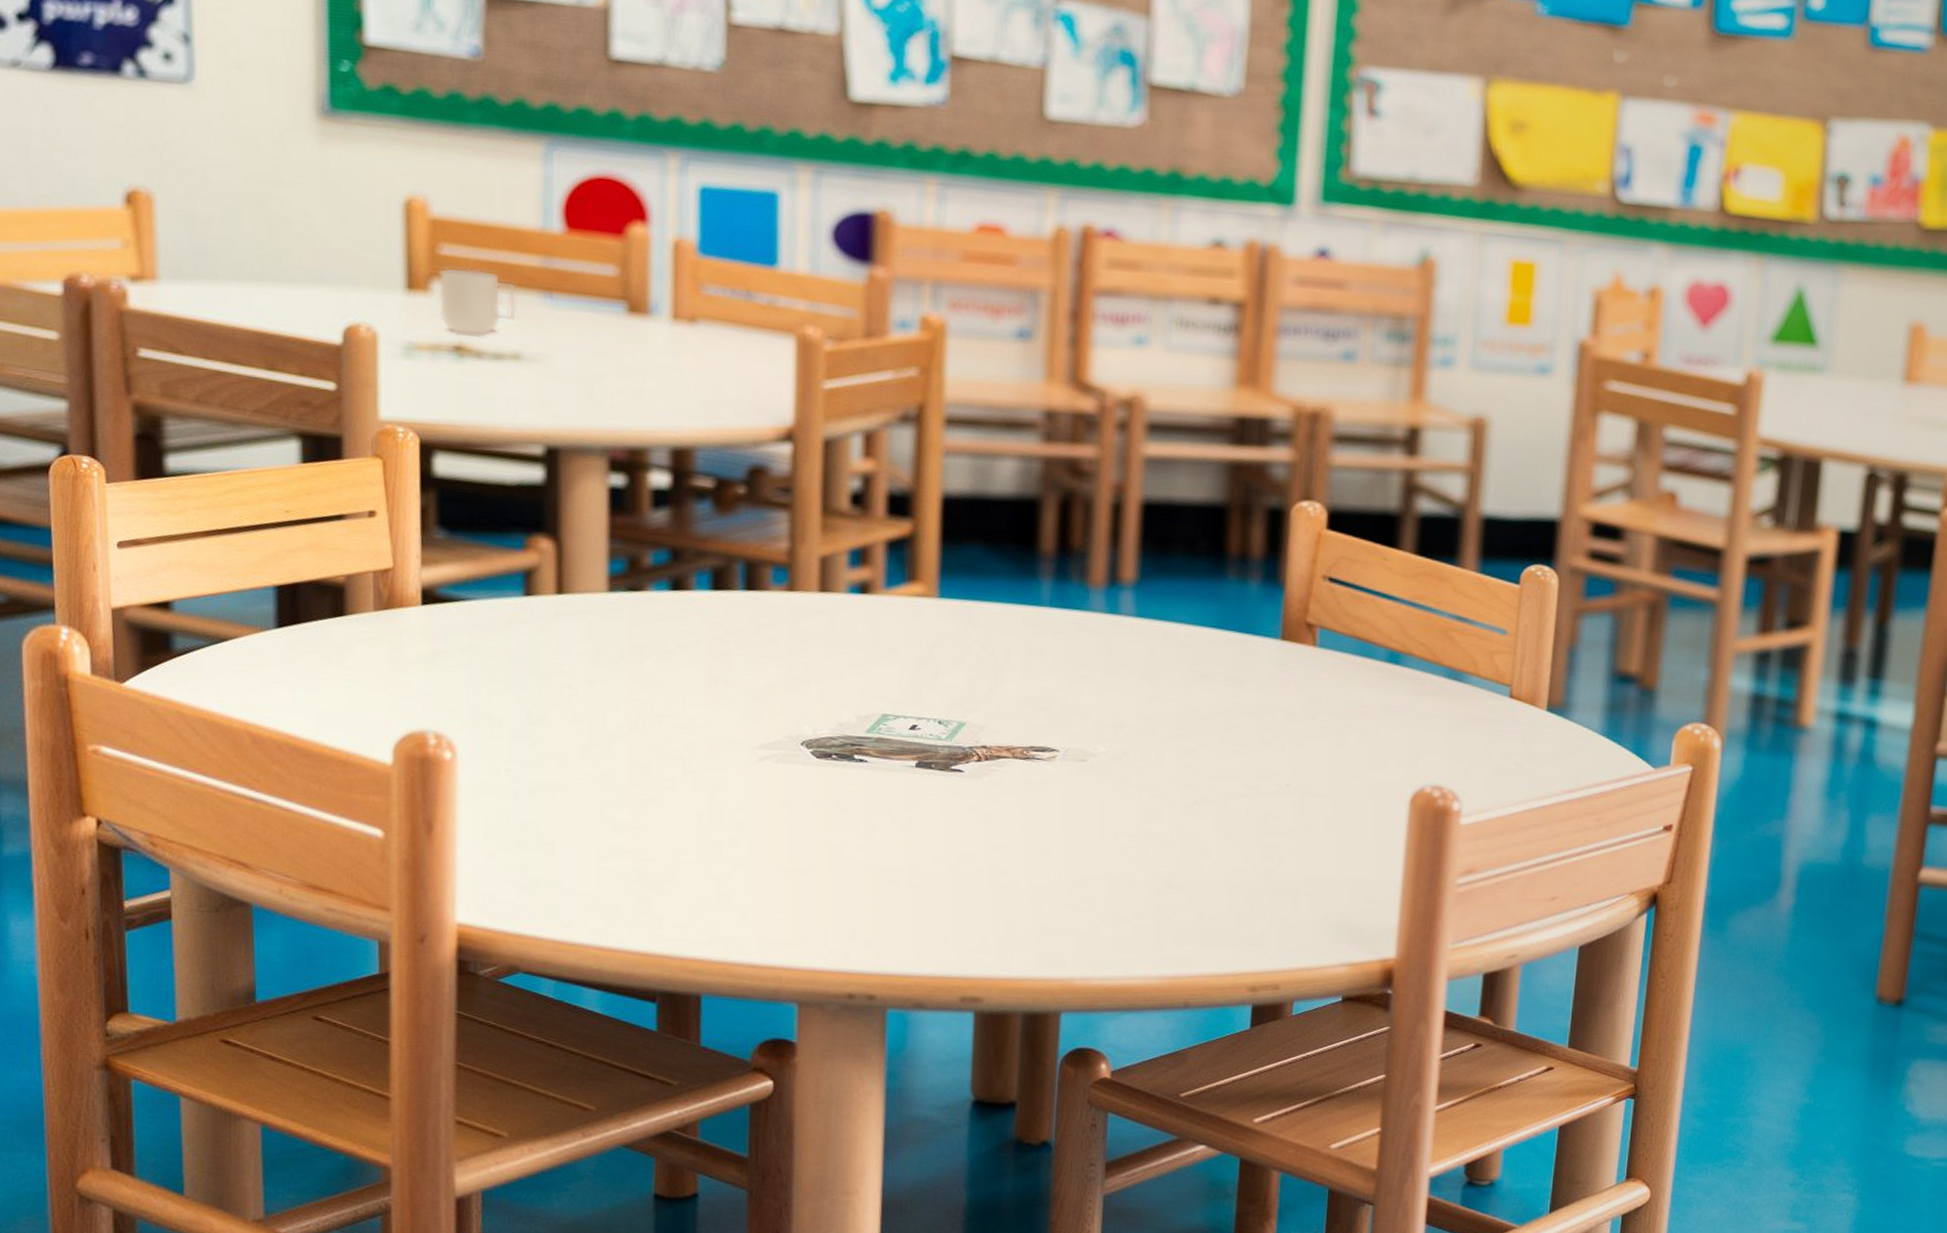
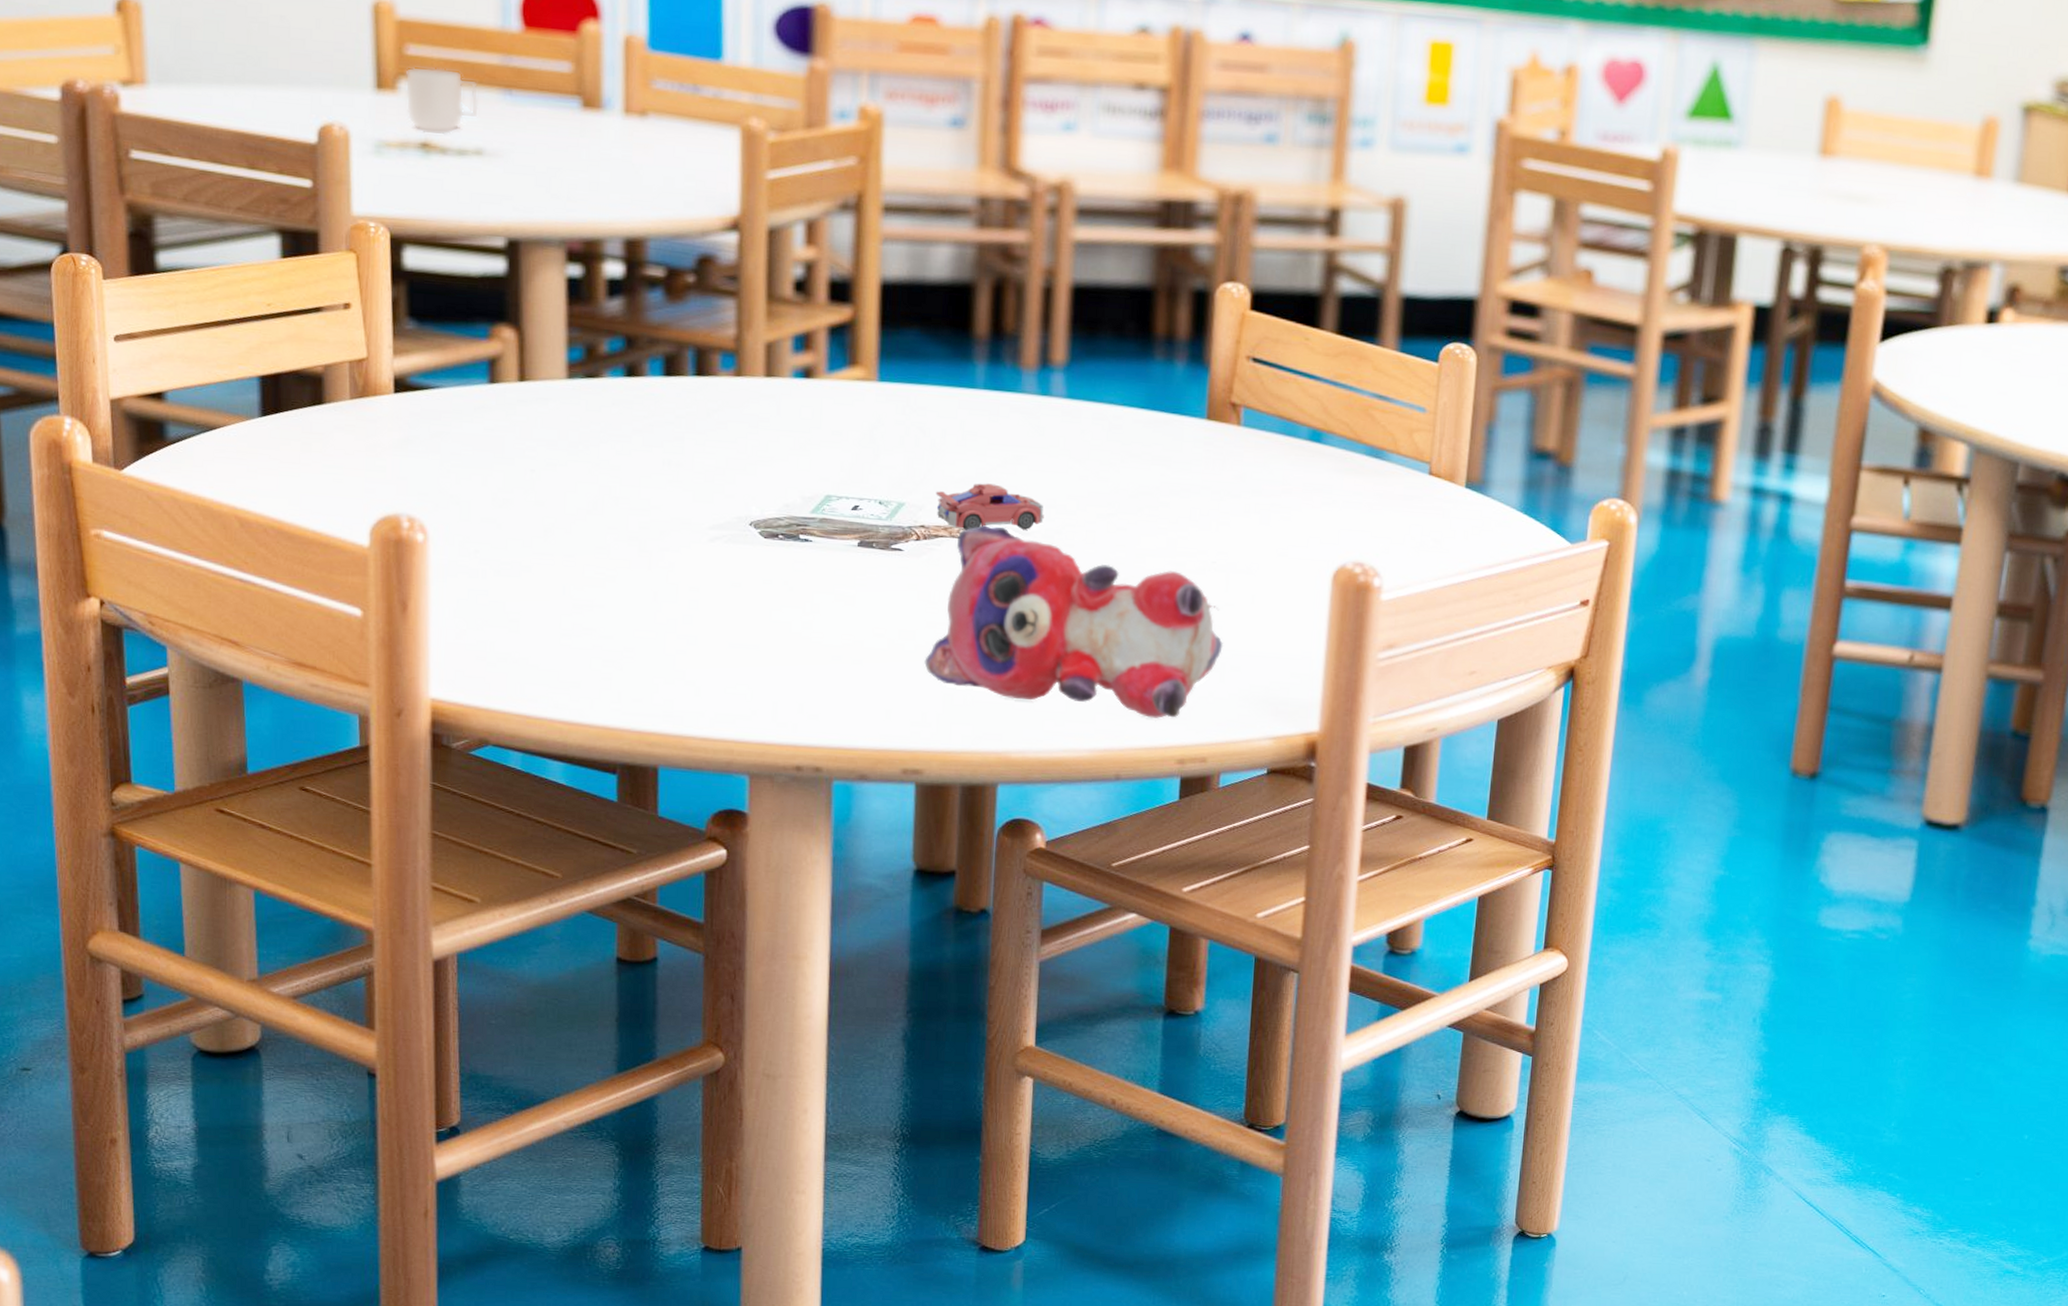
stuffed animal: none [985,746,1298,945] -> present [924,525,1224,718]
toy car: none [998,703,1112,751] -> present [935,483,1044,531]

